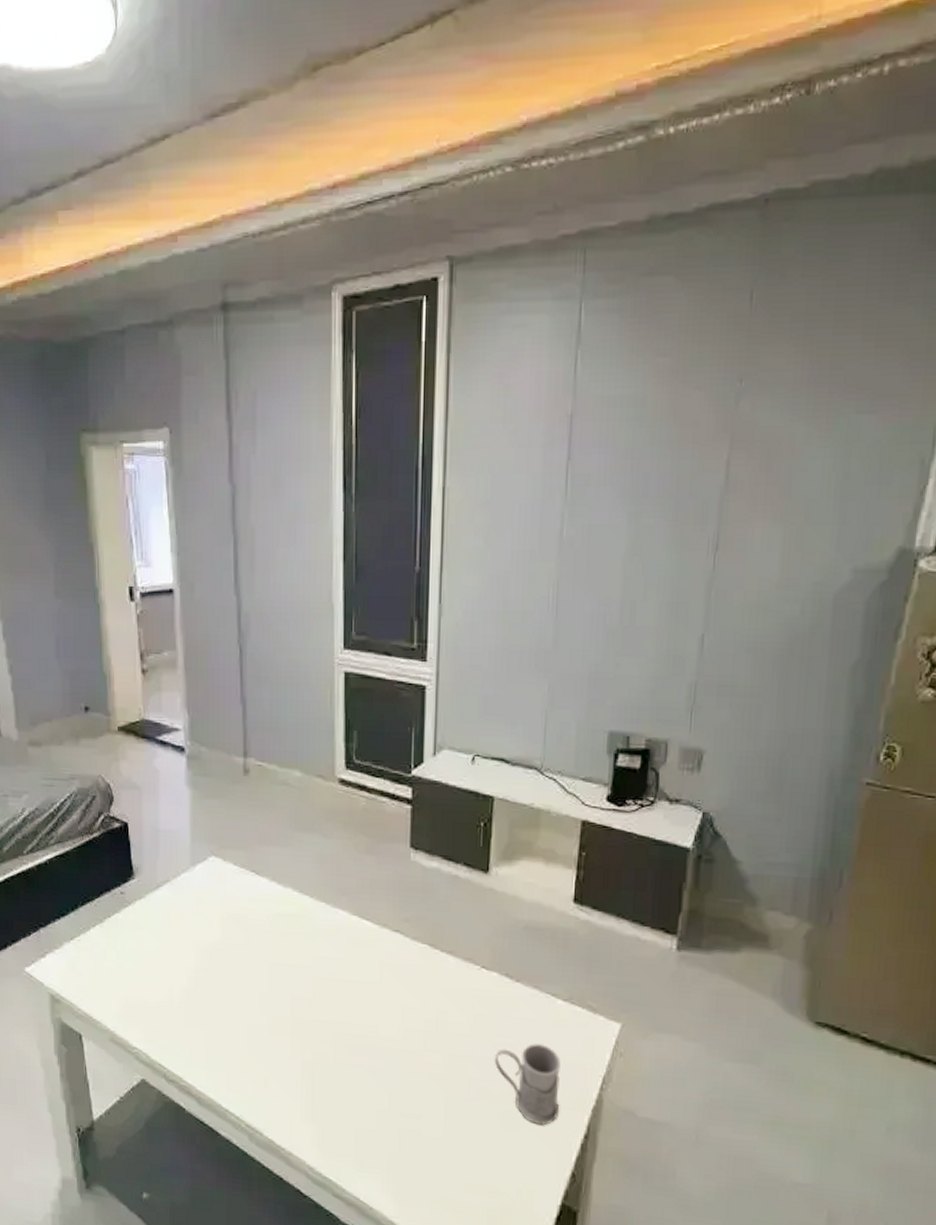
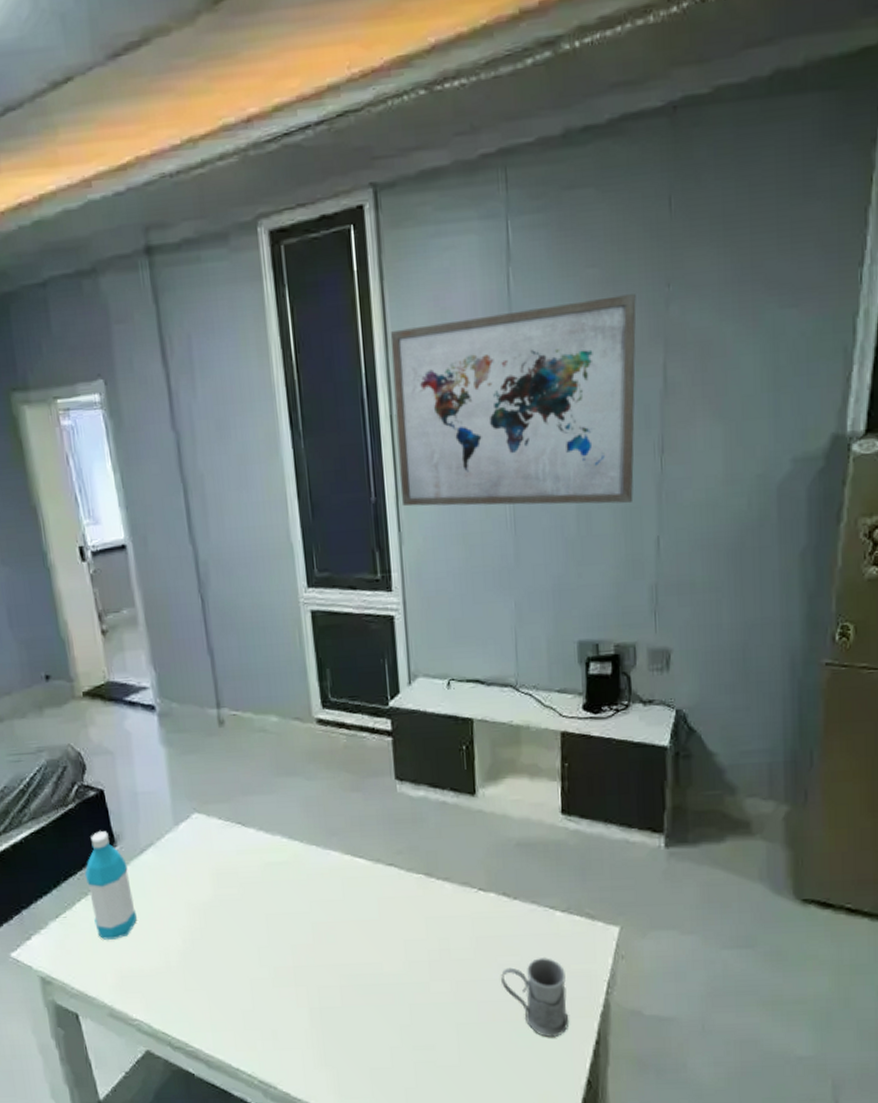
water bottle: none [101,862,147,968] -> present [84,831,138,940]
wall art: none [445,387,706,598] -> present [390,294,636,507]

